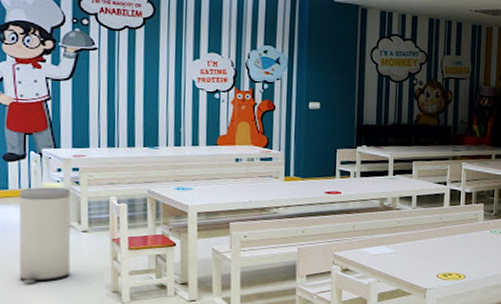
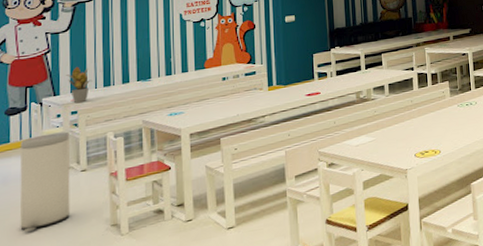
potted plant: none [67,120,96,161] -> present [65,66,93,104]

